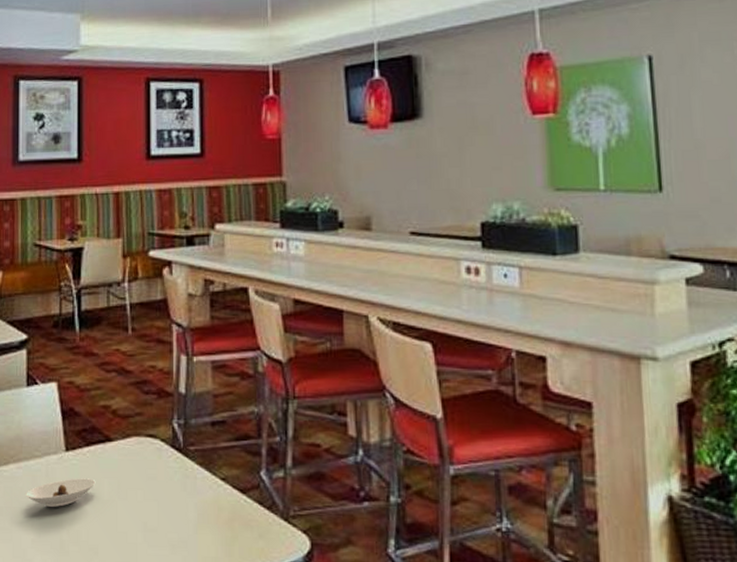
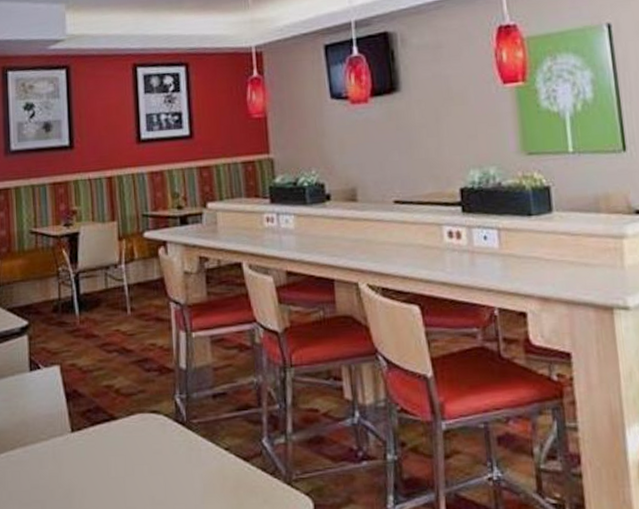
saucer: present [26,478,96,507] -> none [34,457,103,488]

